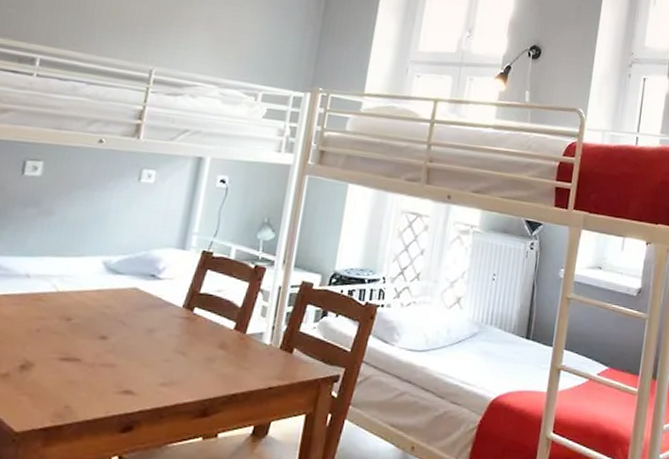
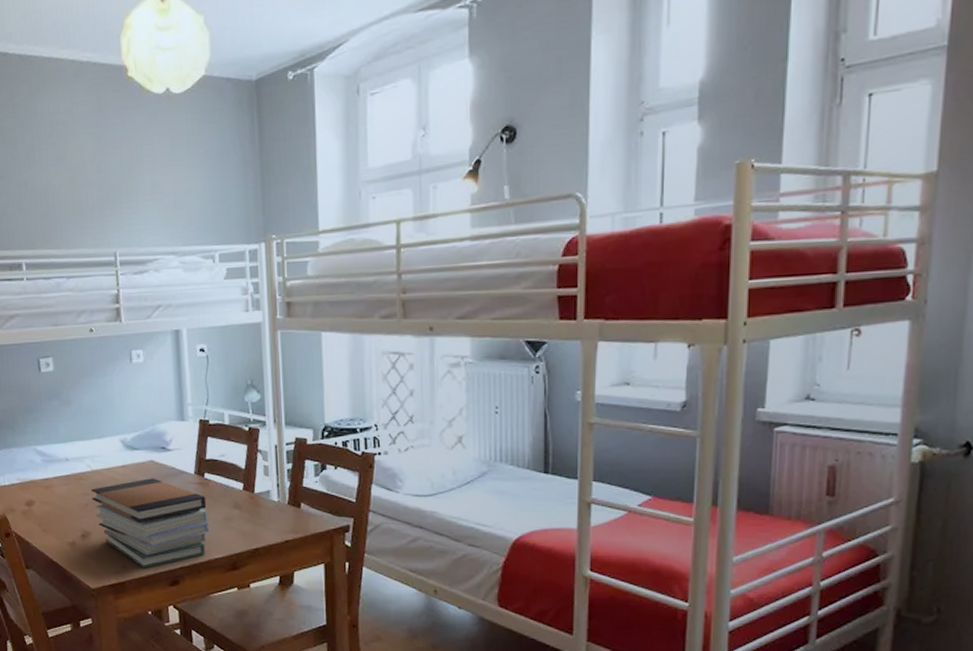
book stack: none [46,307,190,411] -> present [91,478,210,569]

